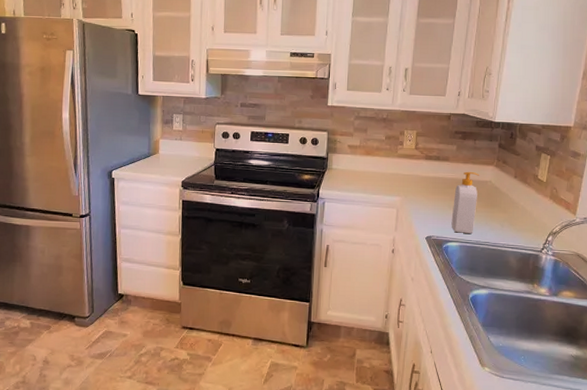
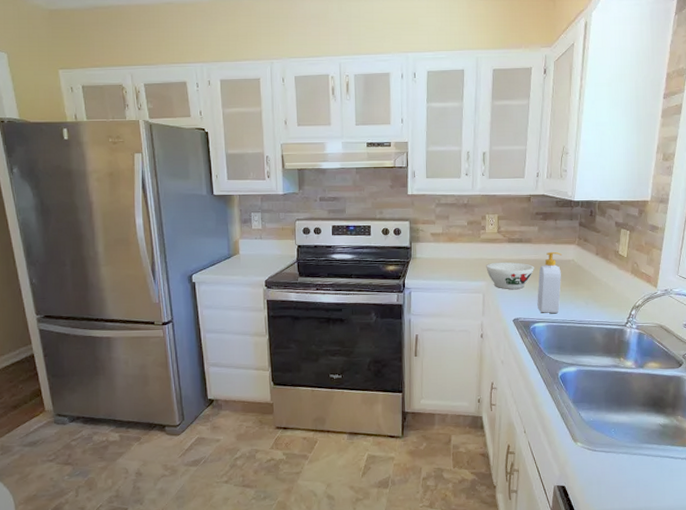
bowl: none [401,178,451,207] -> present [486,262,535,289]

